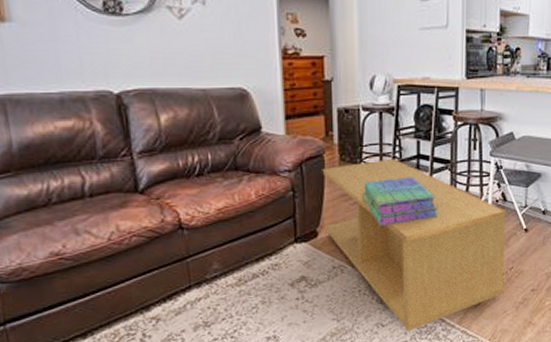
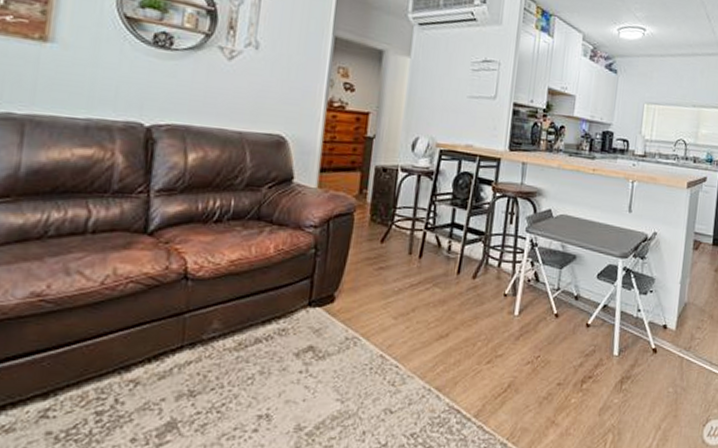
coffee table: present [322,159,507,331] -> none [342,224,538,421]
stack of books: present [361,177,438,226] -> none [387,245,467,297]

